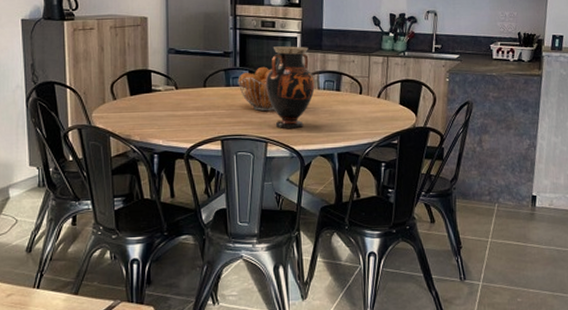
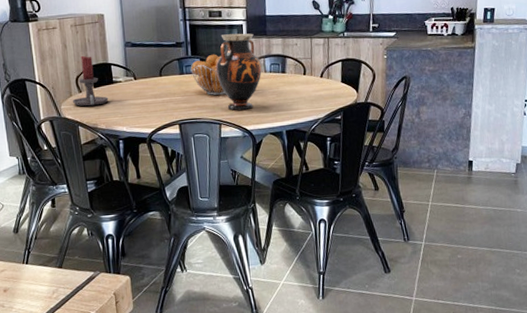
candle holder: none [105,60,146,116] -> present [72,55,109,107]

